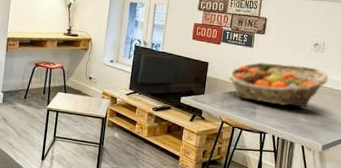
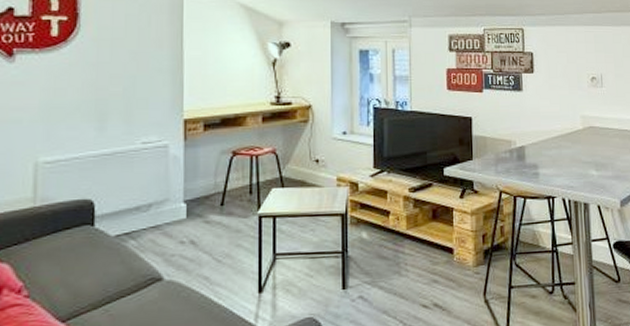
fruit basket: present [228,62,328,108] -> none [498,106,613,159]

